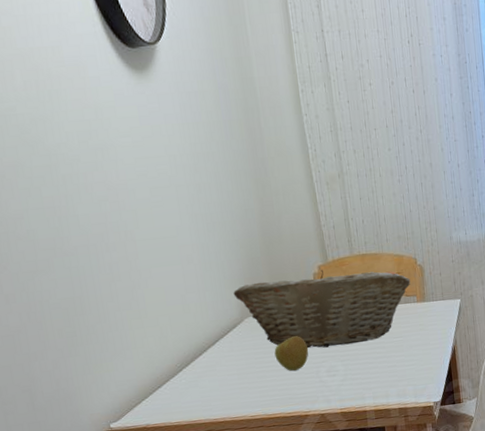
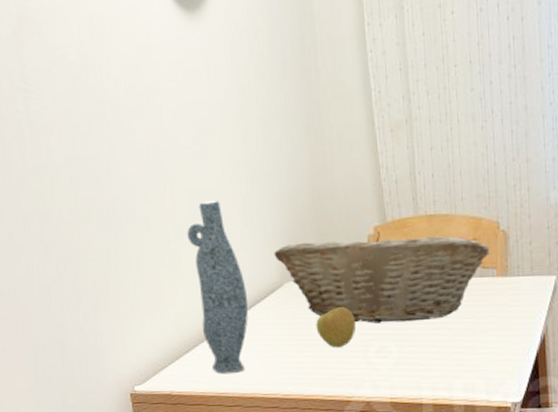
vase: none [151,247,214,404] -> present [187,200,249,374]

